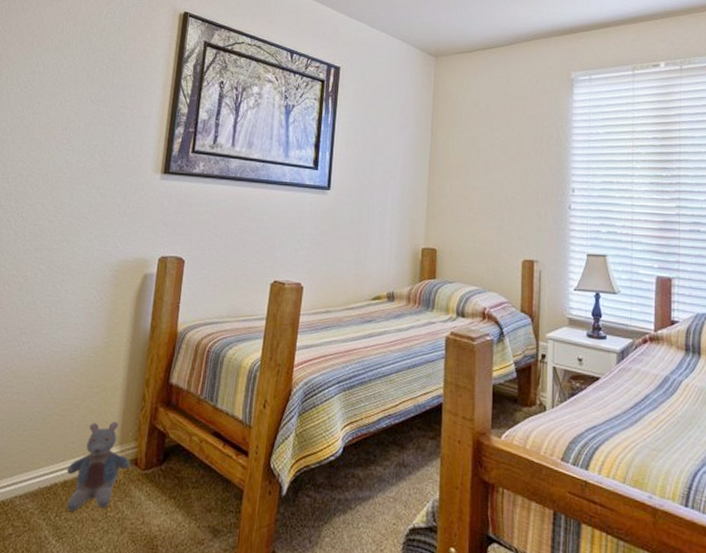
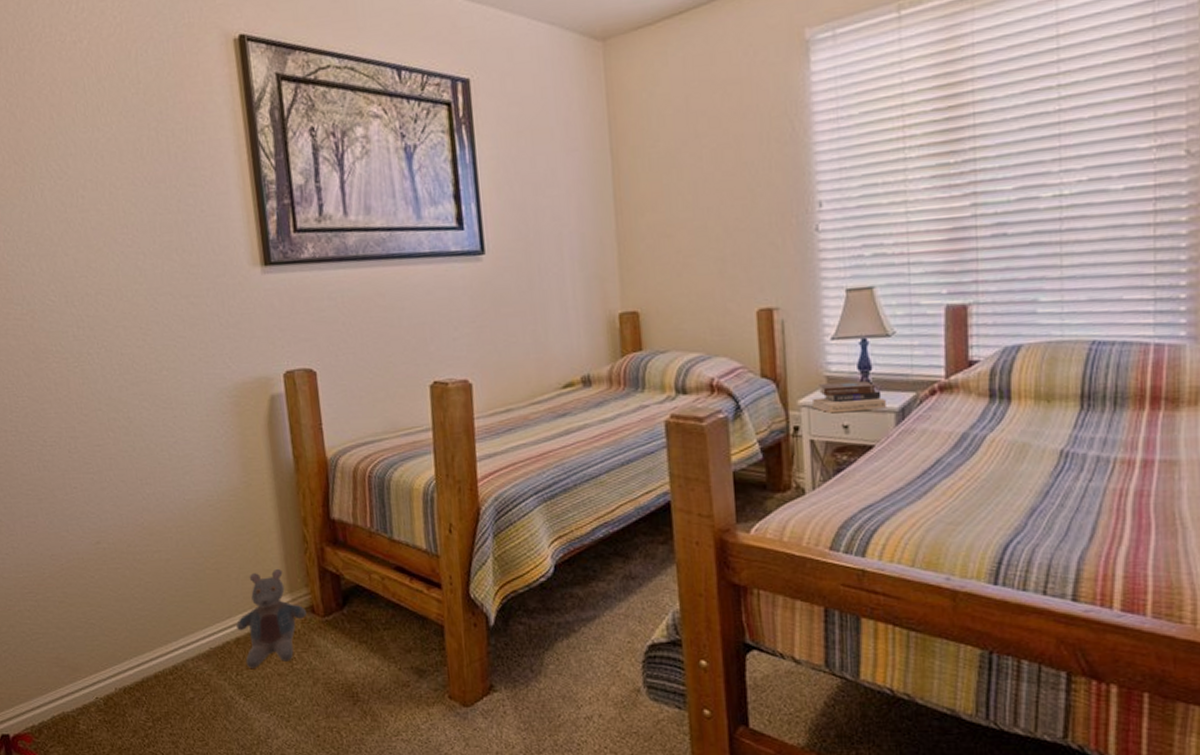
books: none [556,323,612,349] -> present [811,381,888,414]

